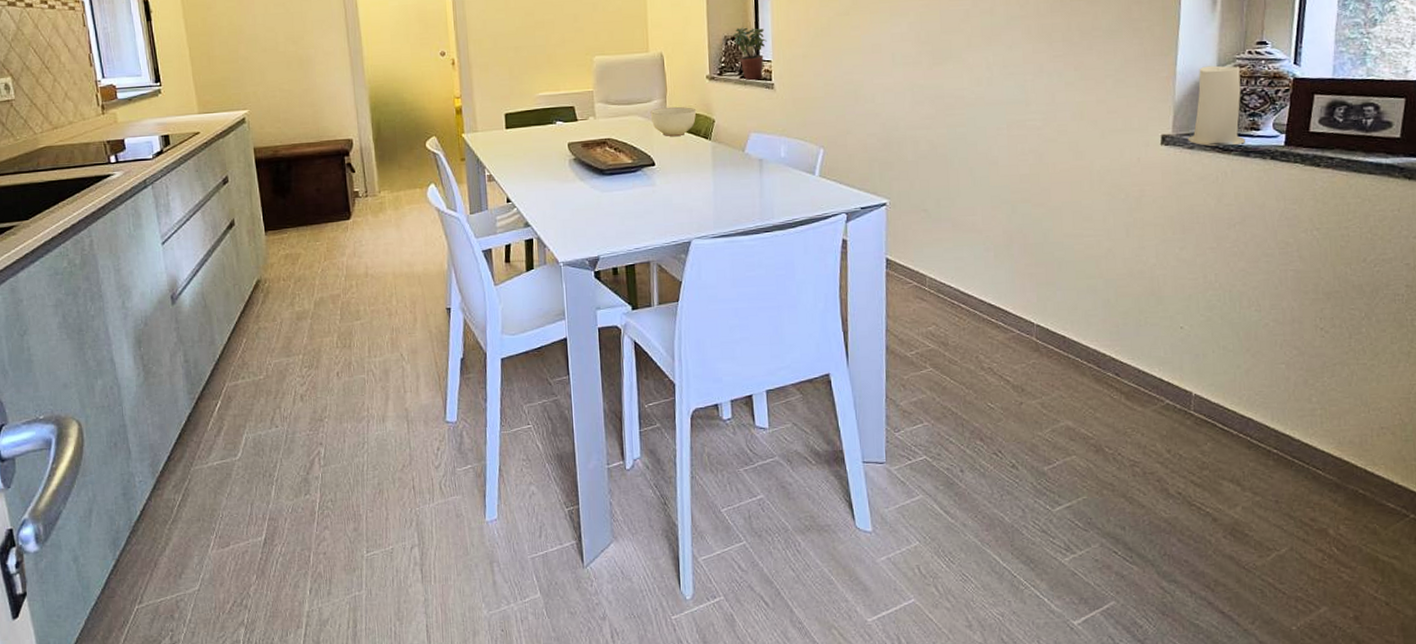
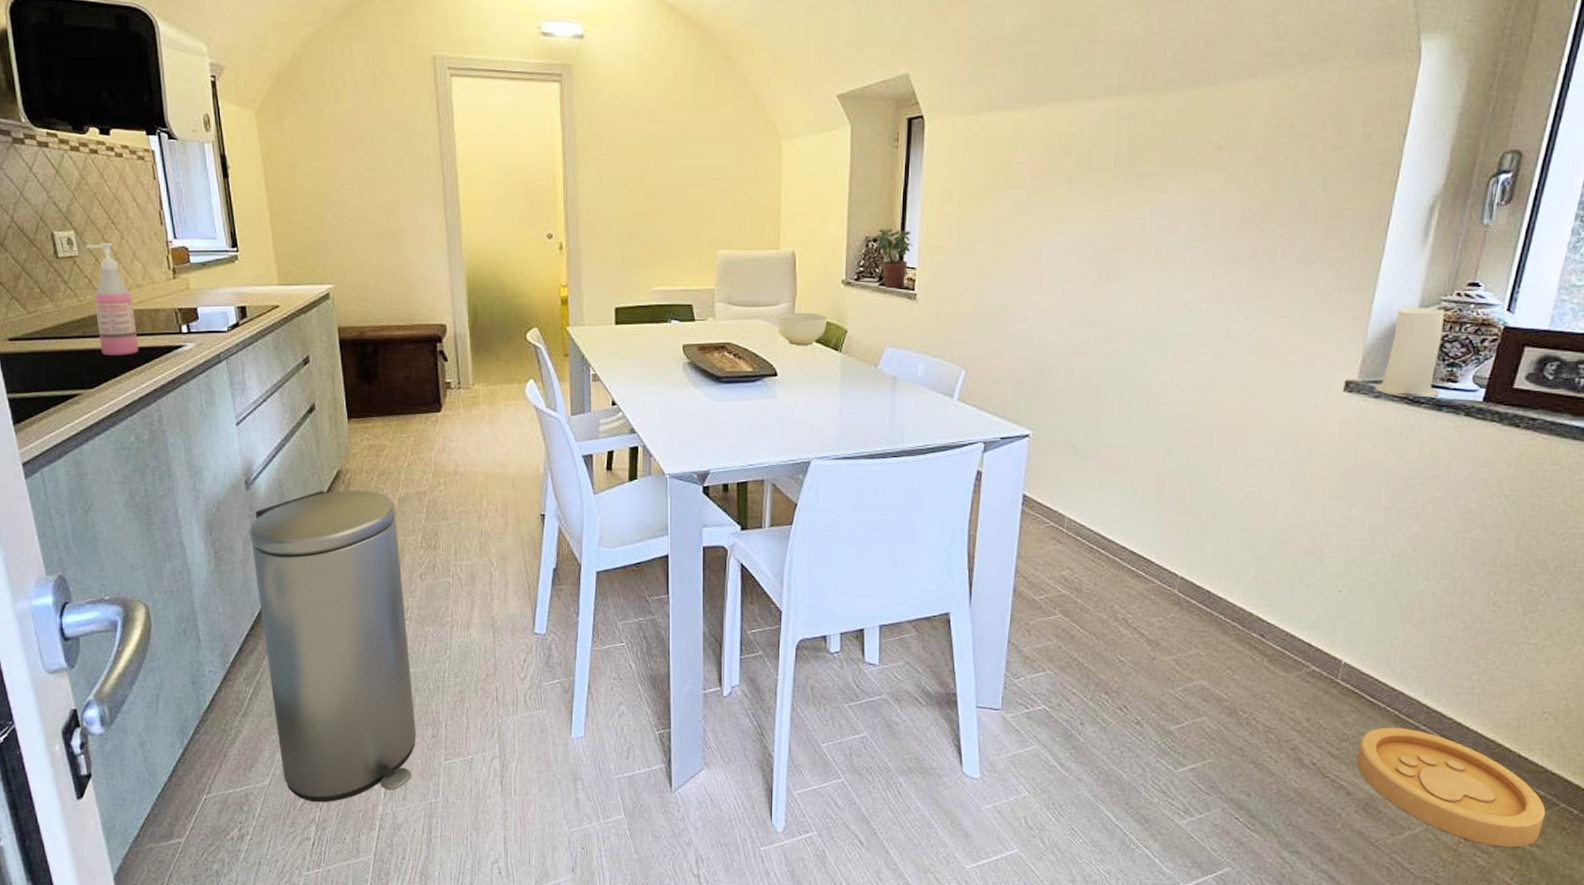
soap dispenser: none [21,85,70,189] -> present [85,242,138,357]
pedal bin: none [175,297,339,605] -> present [249,490,417,803]
pet bowl: none [1218,452,1398,561] -> present [1357,727,1546,848]

